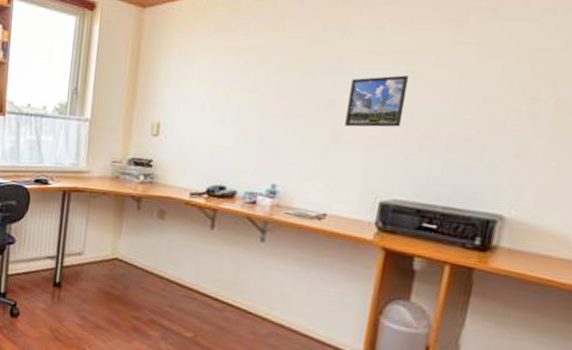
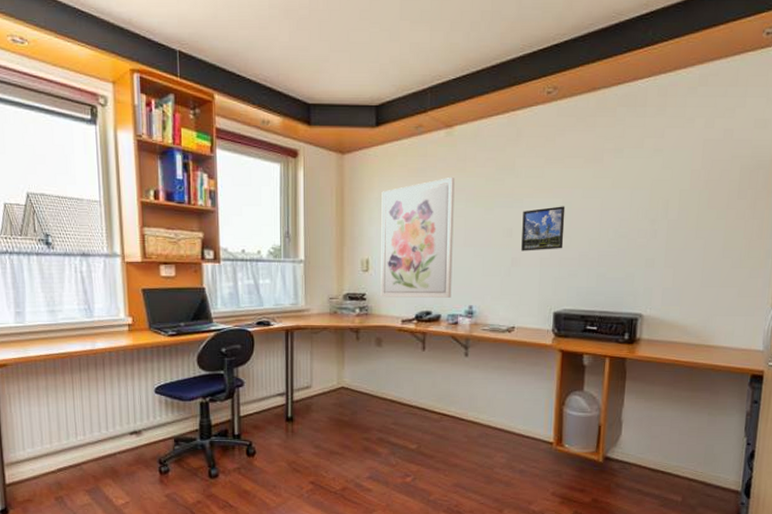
wall art: none [169,36,270,173] -> present [380,176,455,298]

